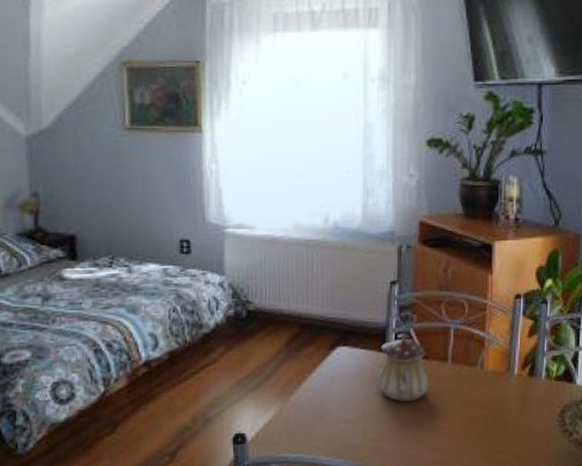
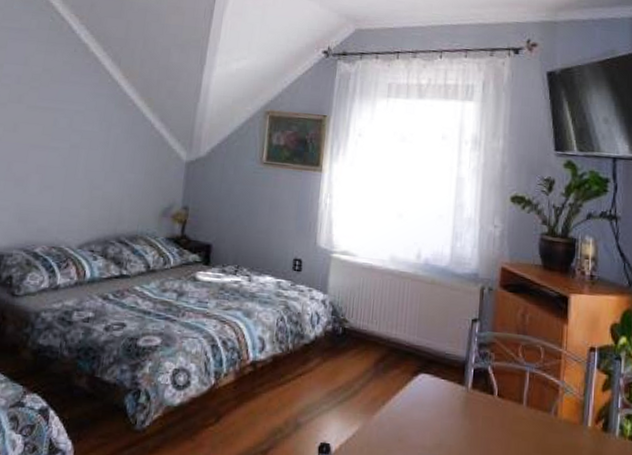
teapot: present [377,332,429,402] -> none [454,369,504,438]

